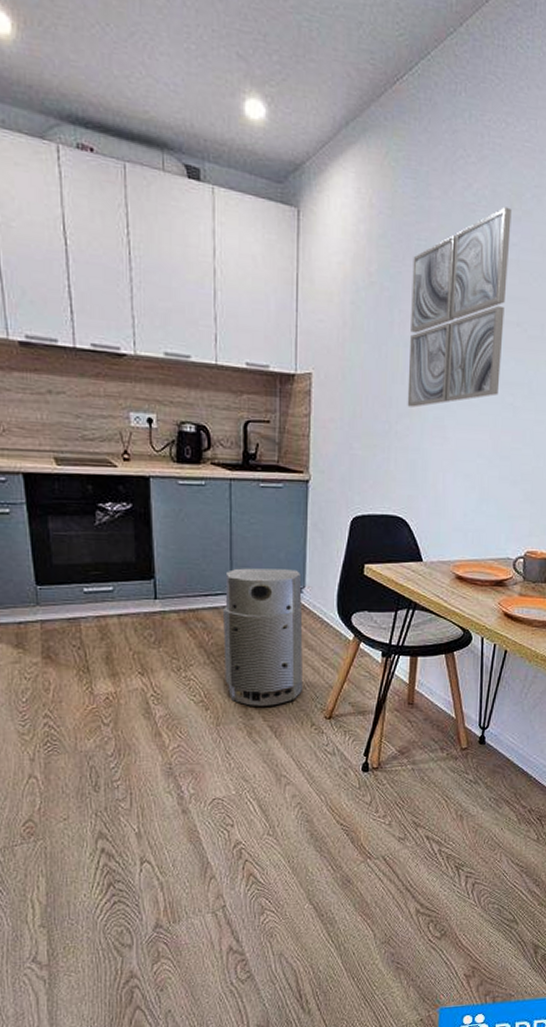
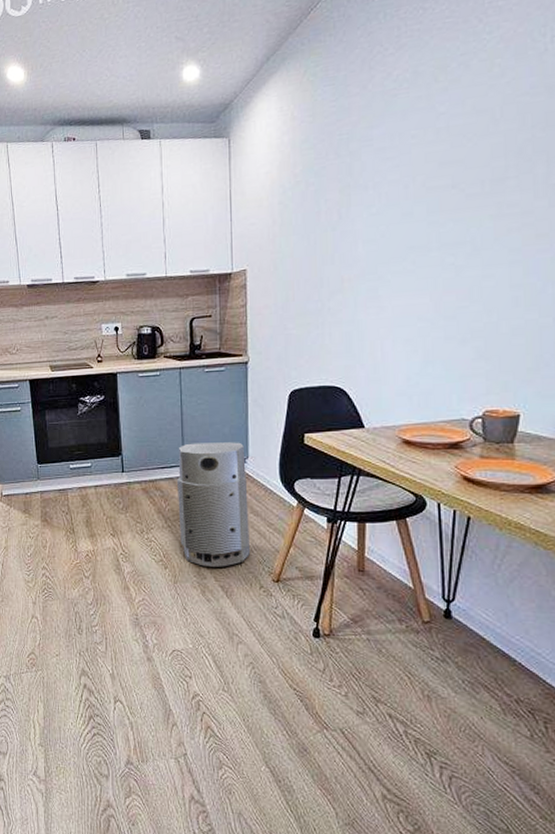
wall art: present [407,207,512,408] -> none [336,81,438,284]

